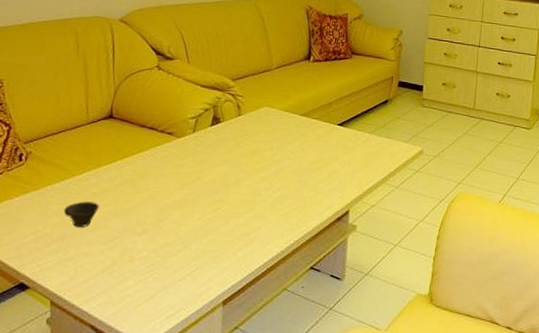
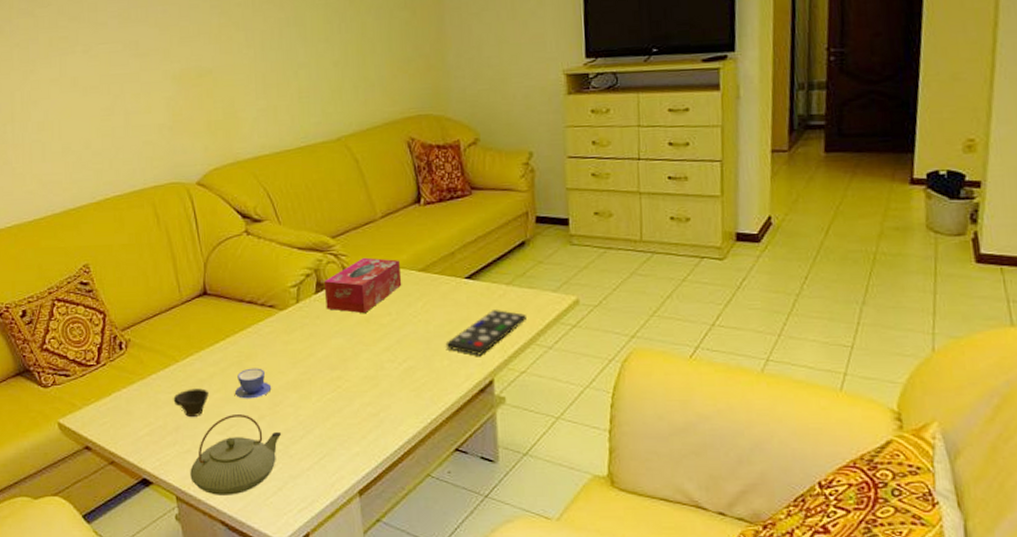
teapot: none [68,227,162,302] -> present [190,414,282,495]
teacup: none [124,186,159,214] -> present [235,368,272,399]
tissue box: none [218,99,287,147] -> present [323,257,402,314]
remote control: none [314,153,381,190] -> present [445,310,526,356]

